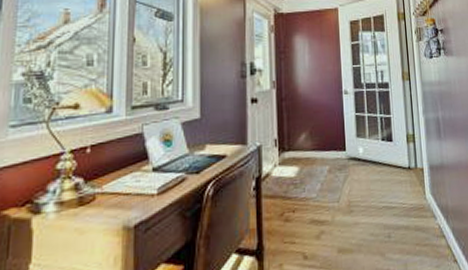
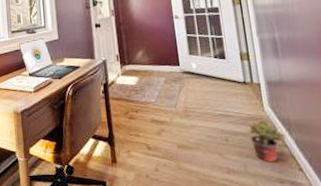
potted plant: none [409,210,443,257] -> present [247,120,286,162]

